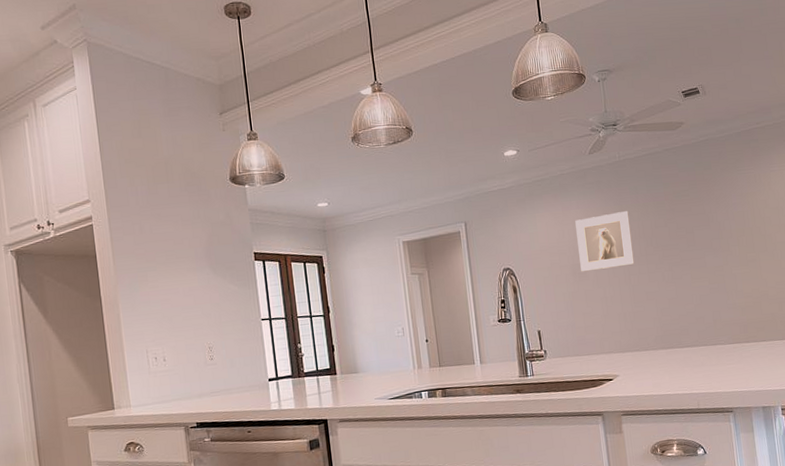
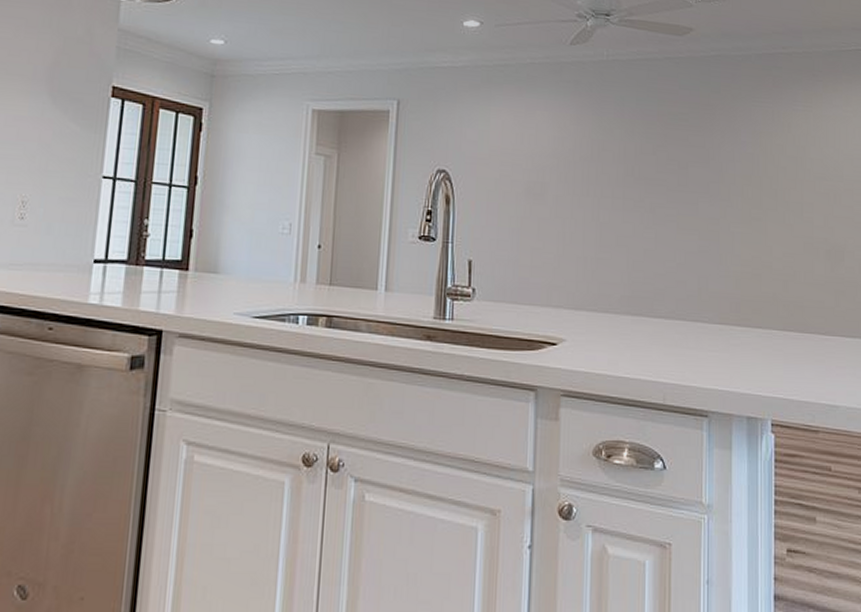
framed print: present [575,211,635,272] -> none [537,124,609,196]

